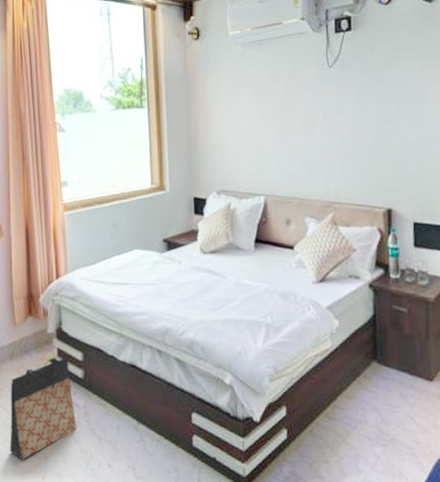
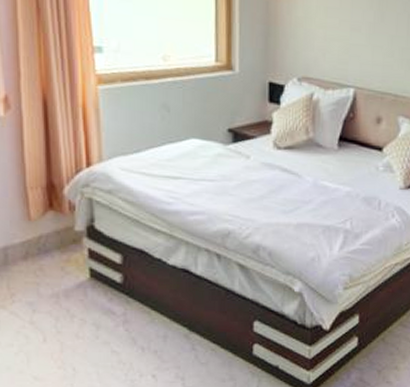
bag: present [9,357,77,460] -> none [24,258,114,372]

